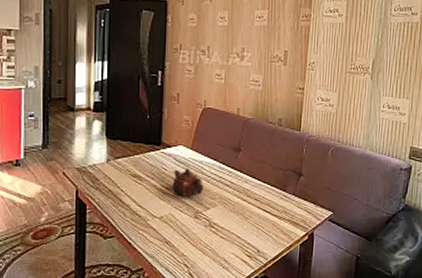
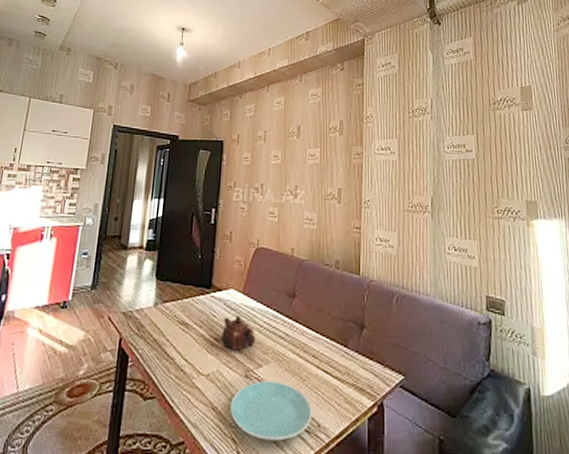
plate: none [182,220,254,264] -> present [230,381,313,441]

